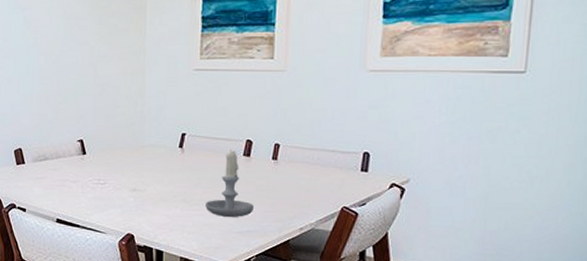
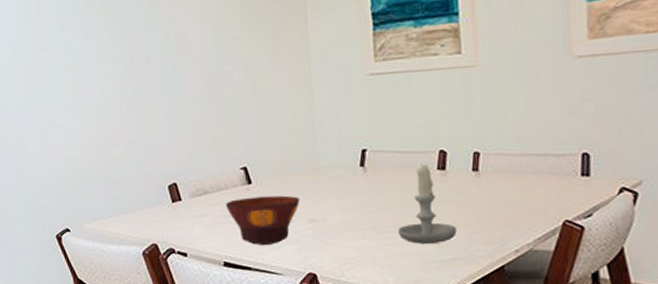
bowl: none [62,166,126,208] -> present [225,195,300,246]

